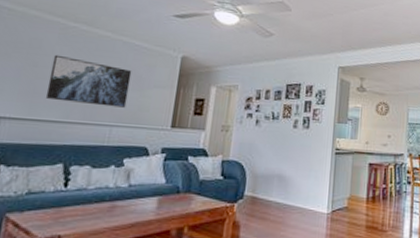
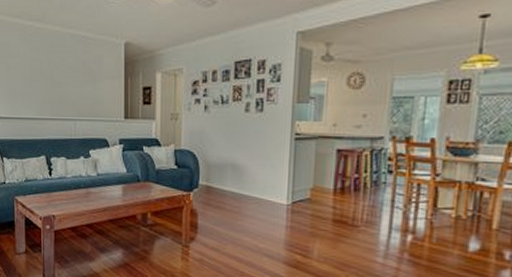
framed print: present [45,54,132,108] -> none [20,55,84,102]

